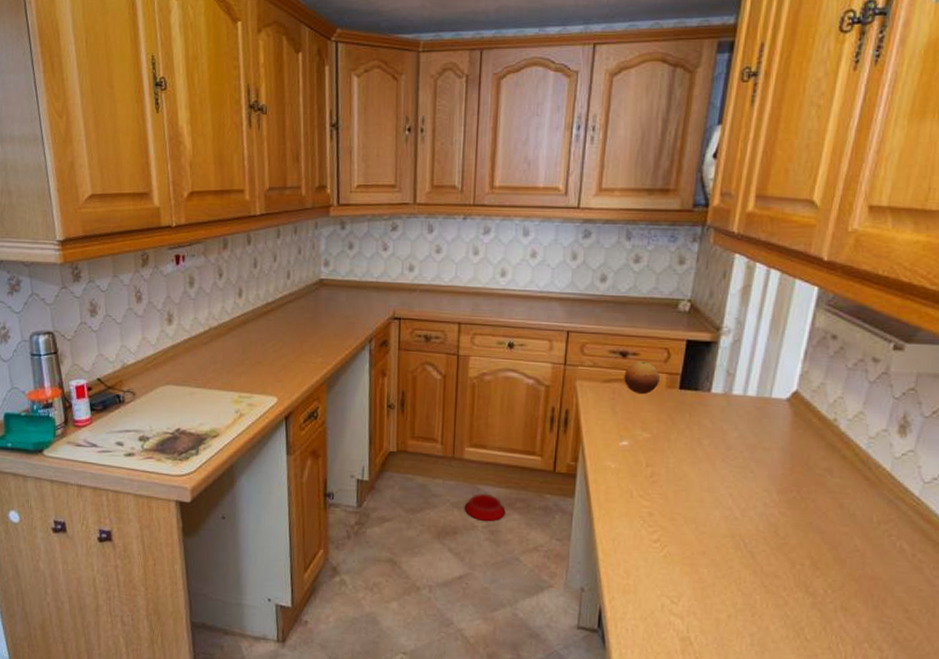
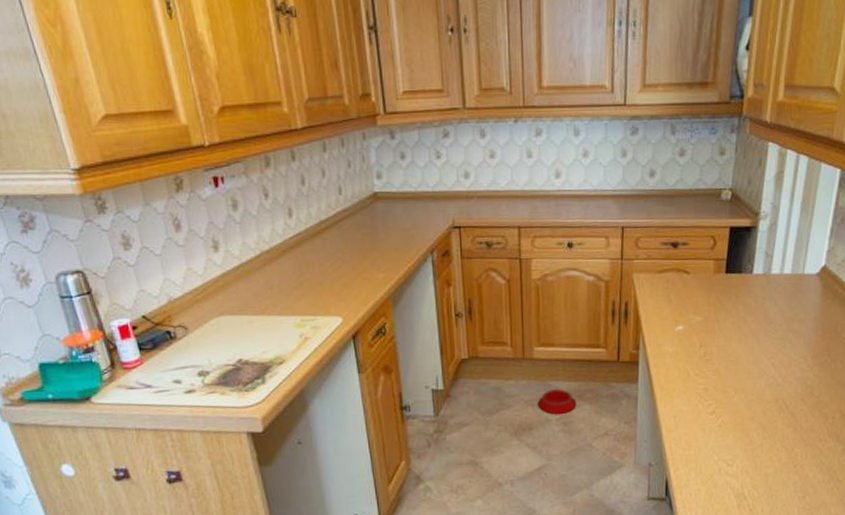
fruit: present [624,360,660,395] -> none [676,249,708,282]

